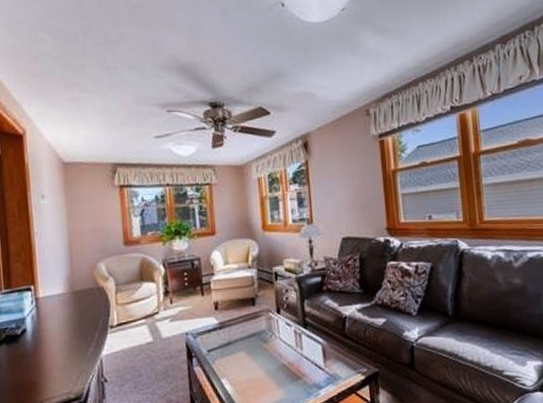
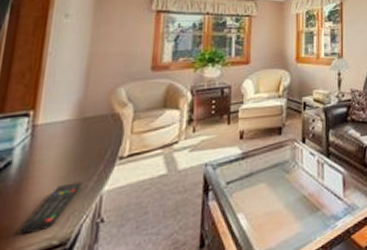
remote control: none [44,347,85,389] -> present [20,181,84,234]

